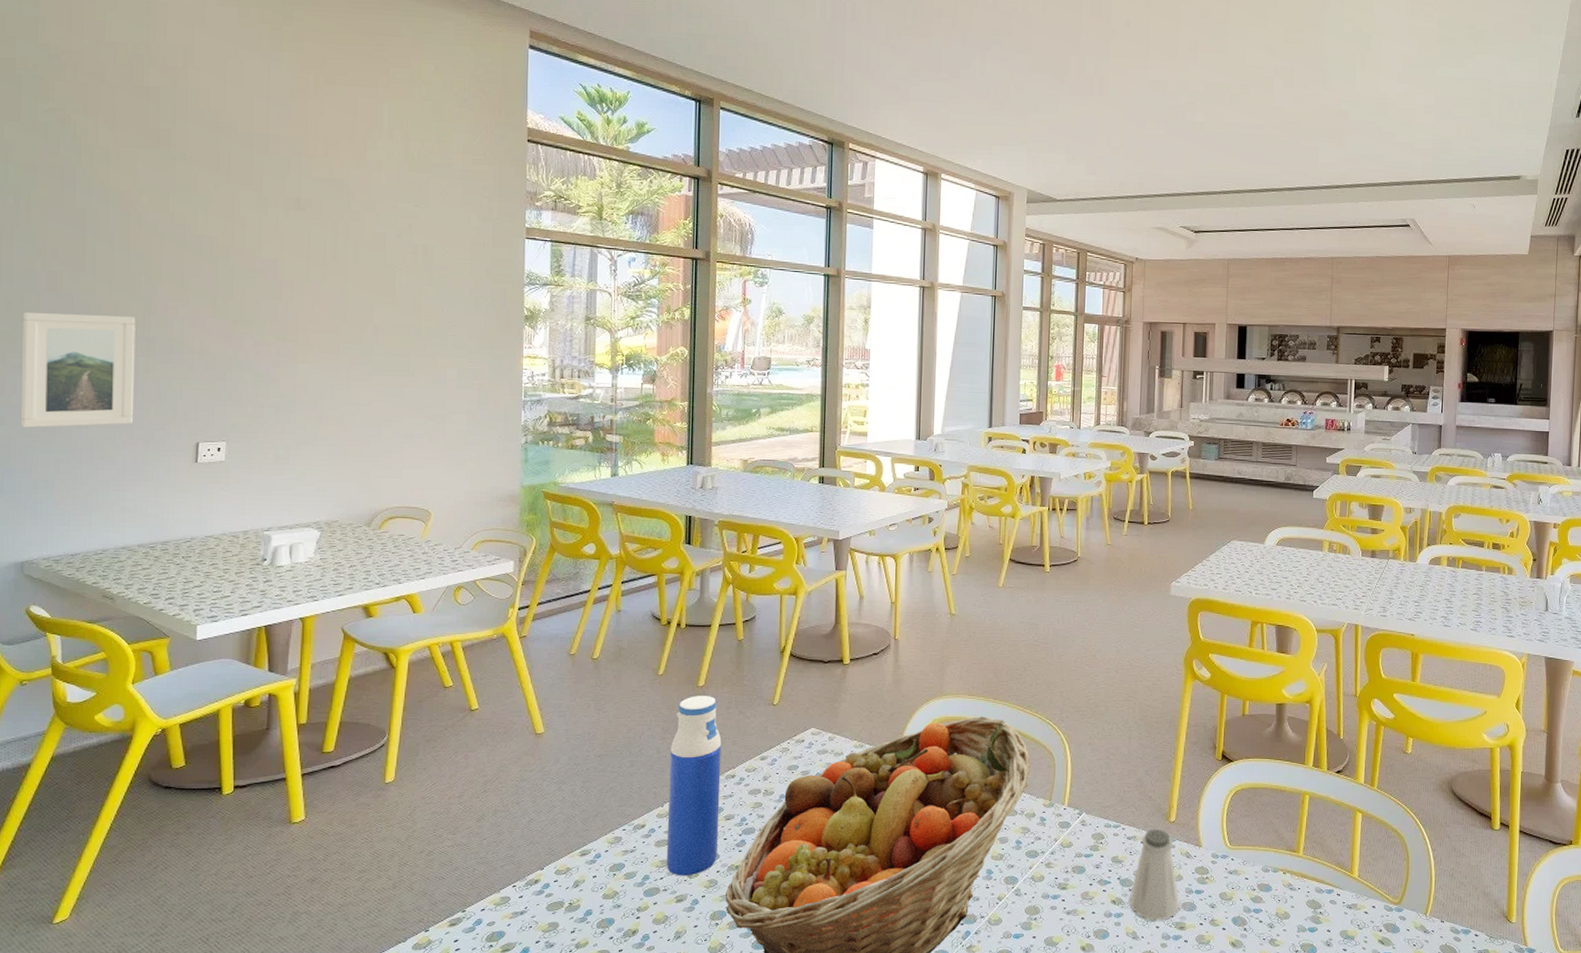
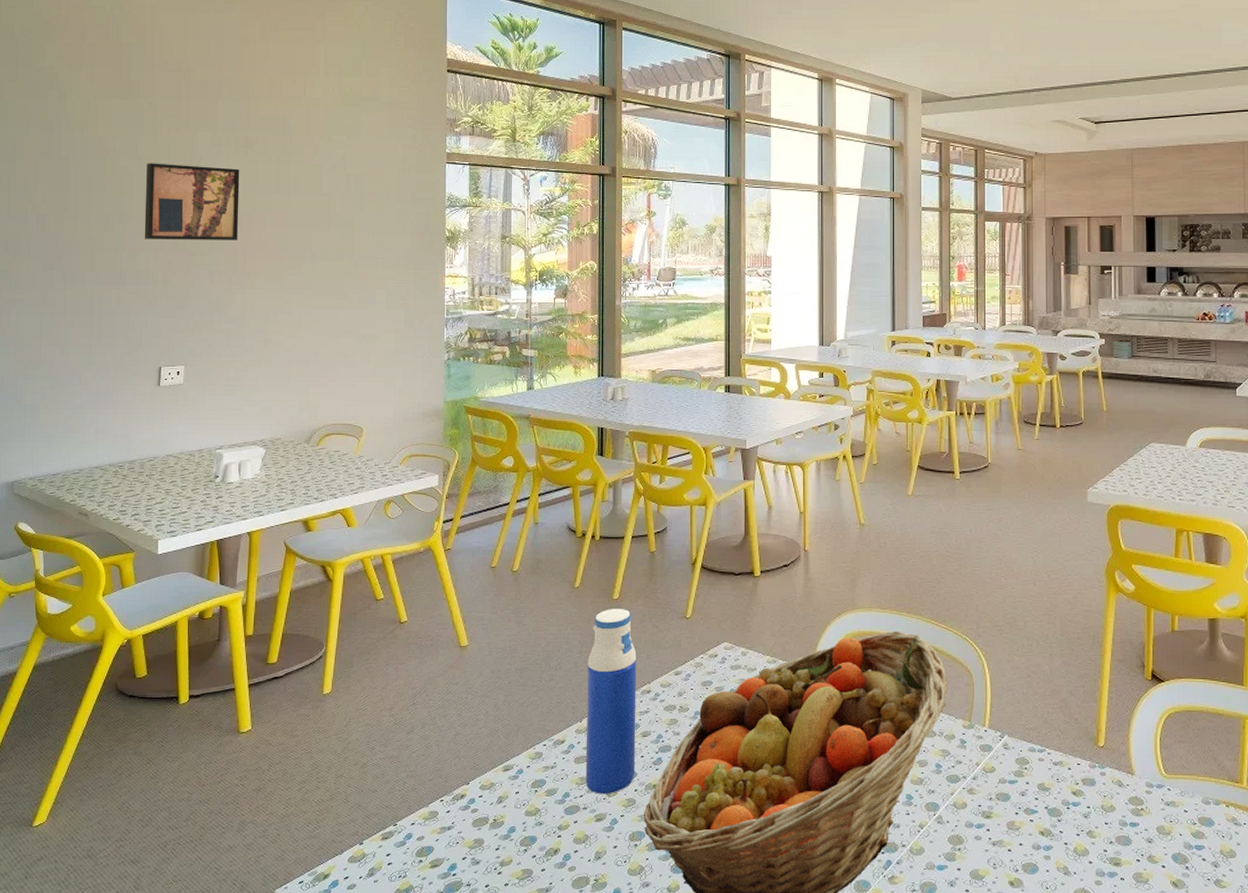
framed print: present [20,311,136,428] -> none [13,251,109,357]
wall art: none [177,221,290,310] -> present [144,163,240,240]
saltshaker: present [1129,829,1180,921] -> none [1058,754,1114,855]

